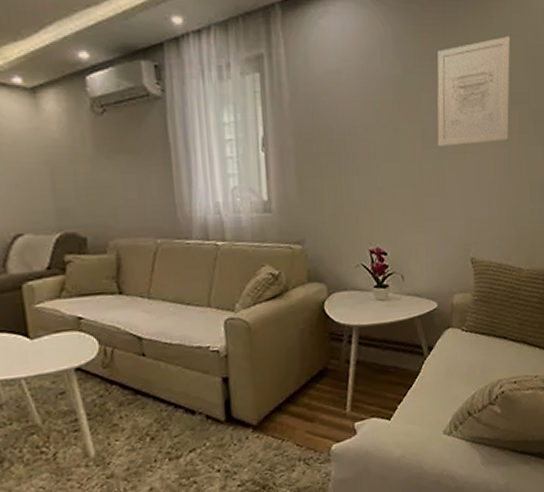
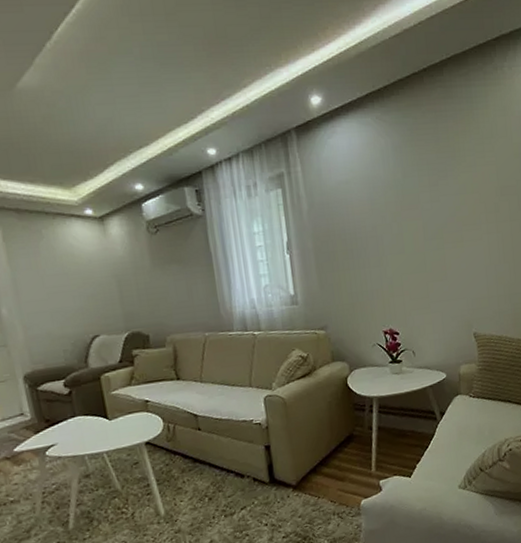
wall art: present [437,36,511,147] -> none [432,137,501,238]

